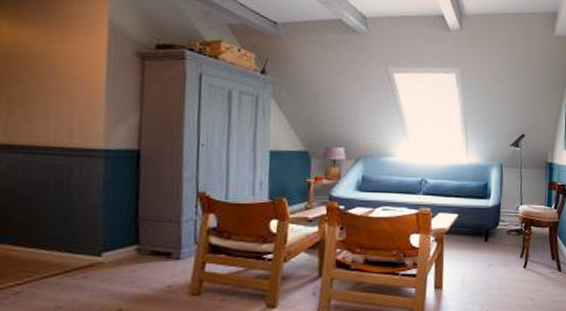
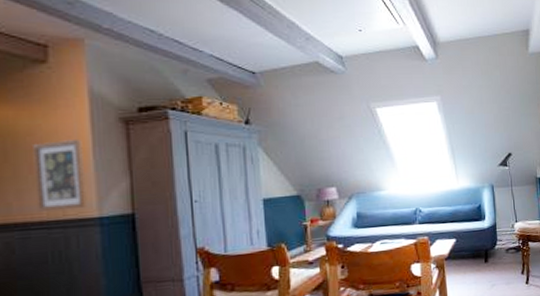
wall art: none [45,68,97,139] -> present [33,138,87,212]

